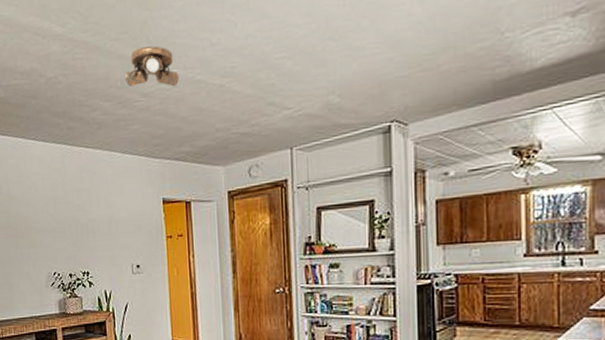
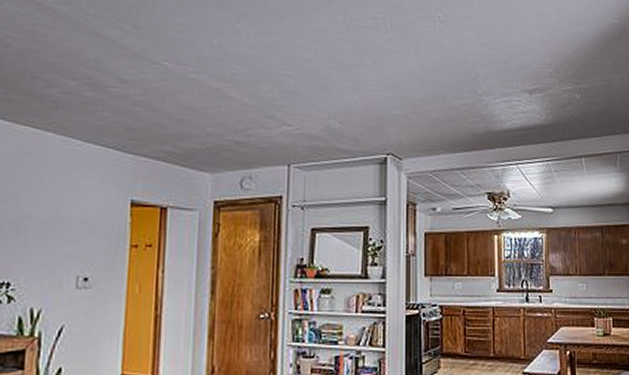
ceiling light: present [124,46,179,87] -> none [99,31,169,80]

